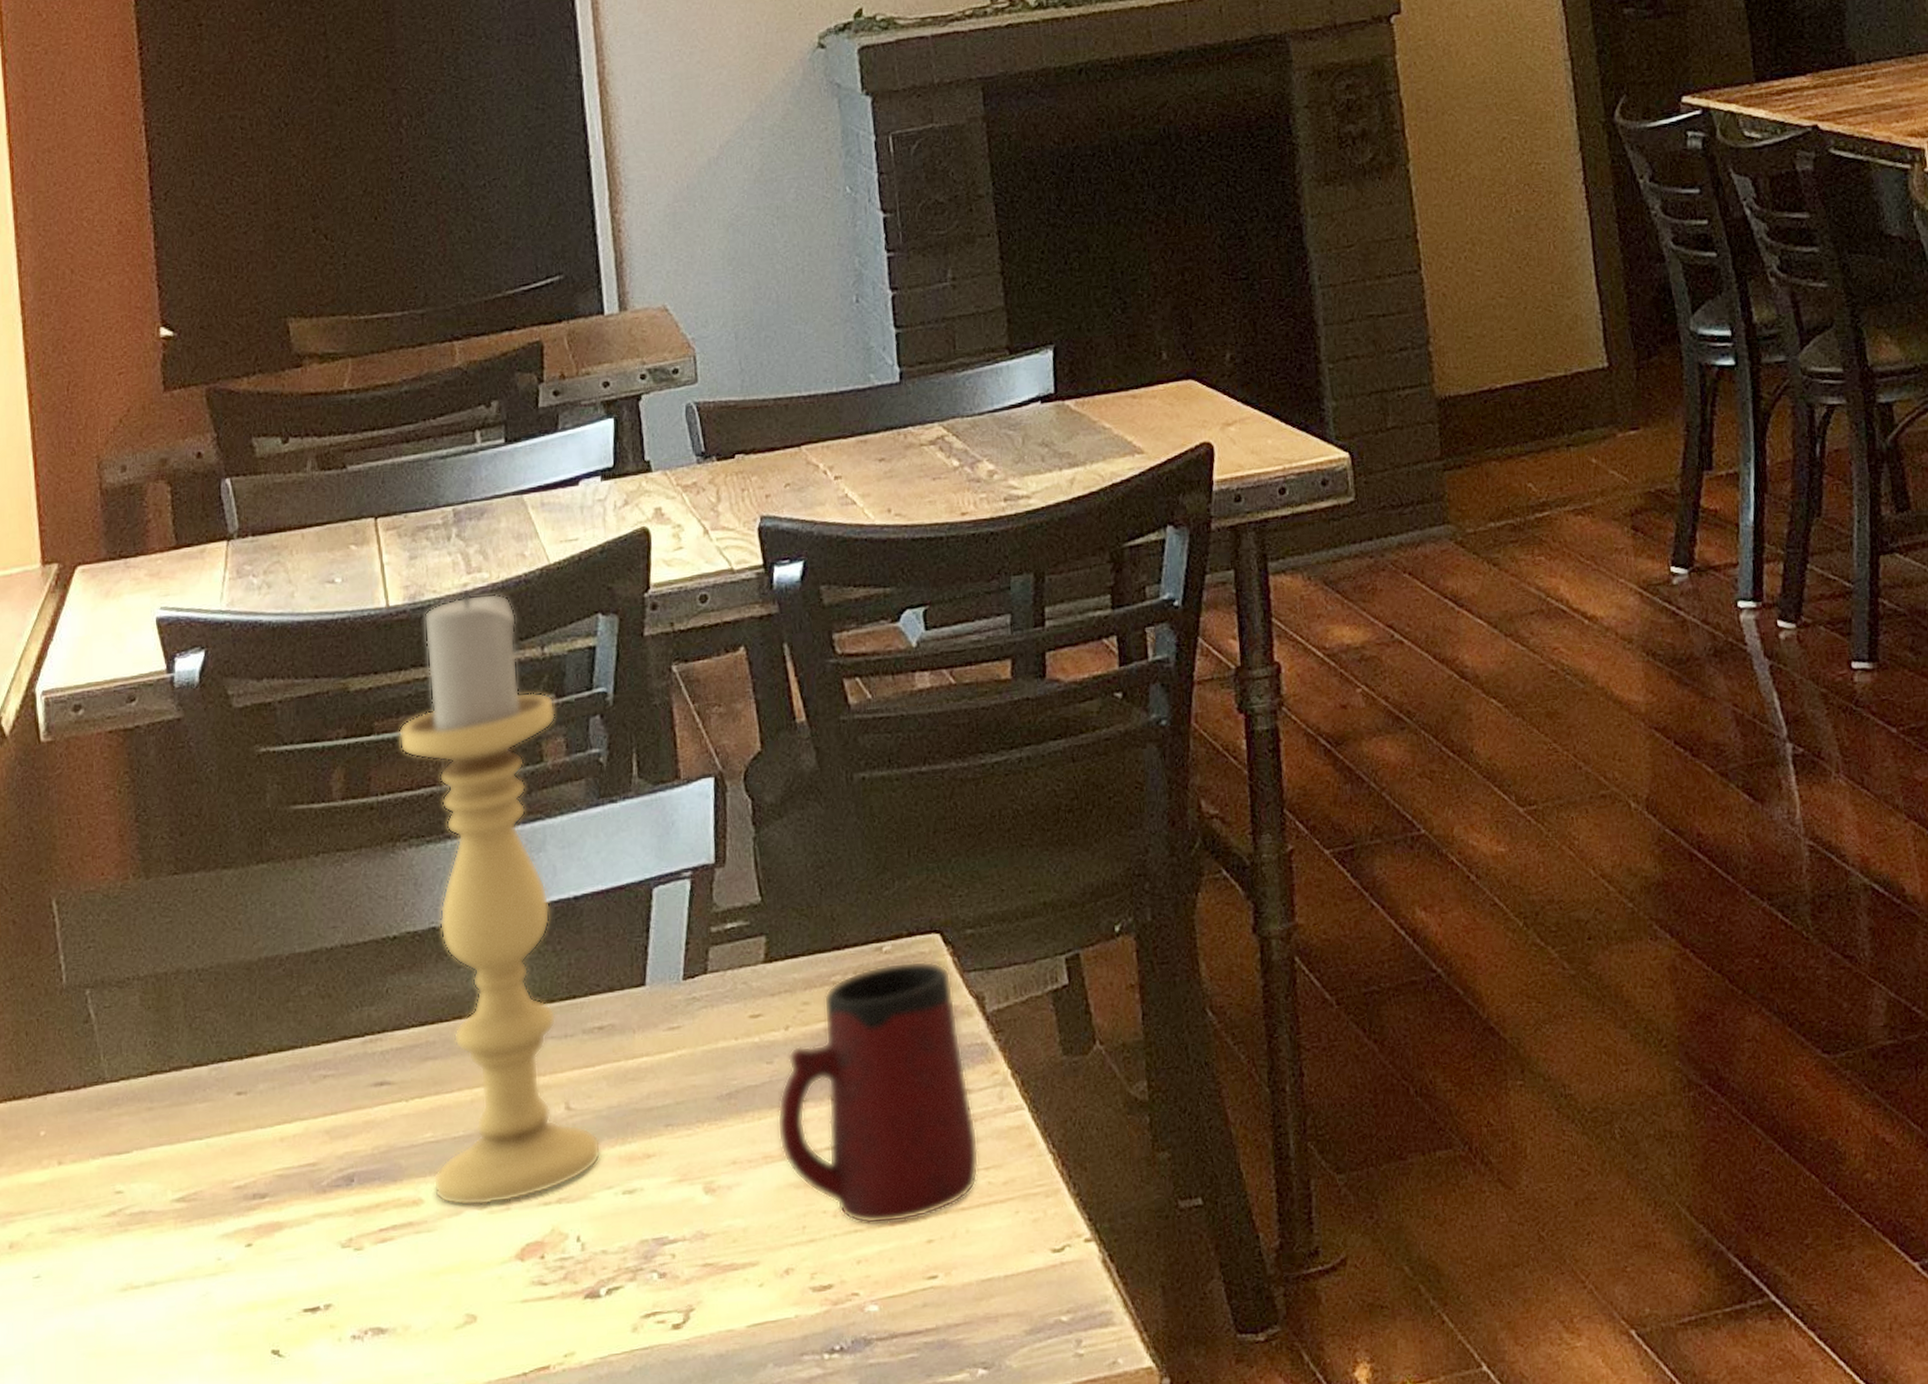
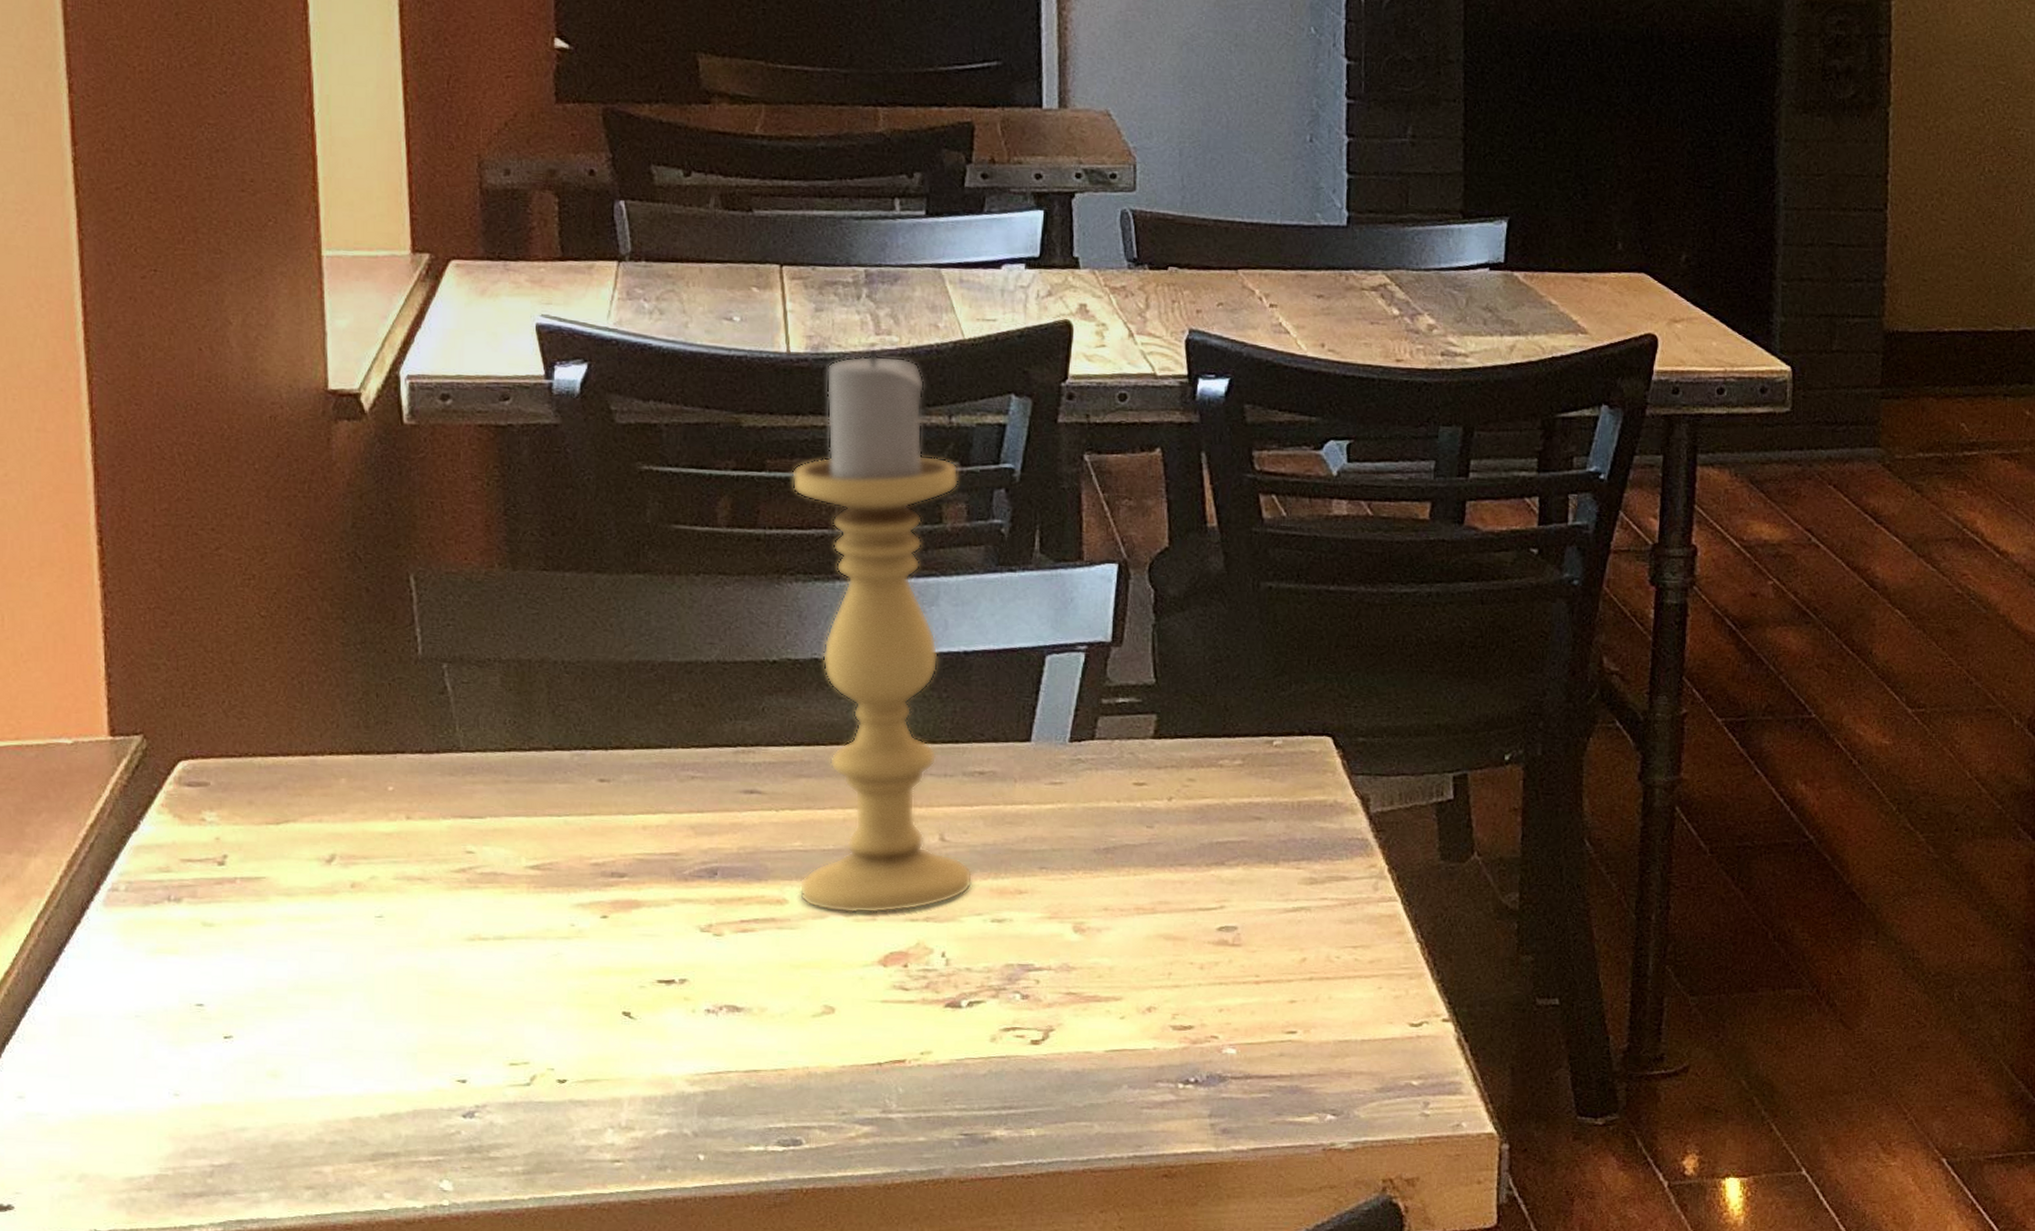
mug: present [777,960,980,1225] -> none [1152,756,1349,982]

